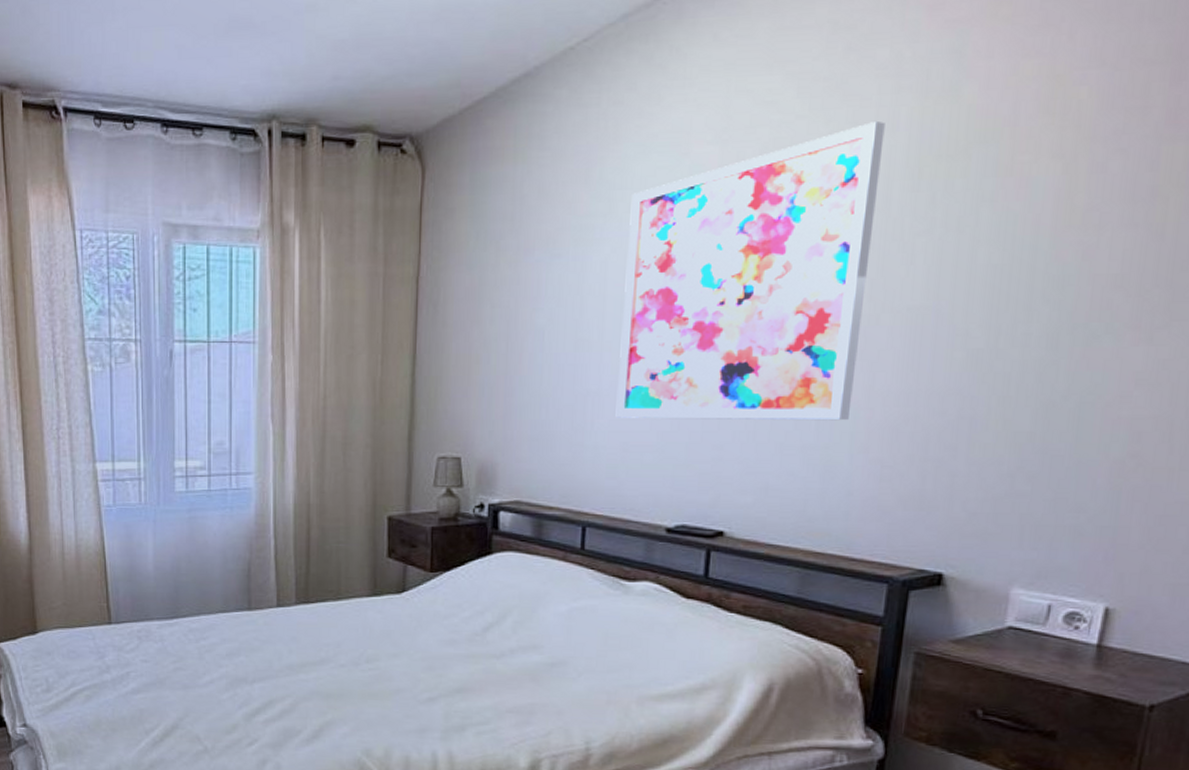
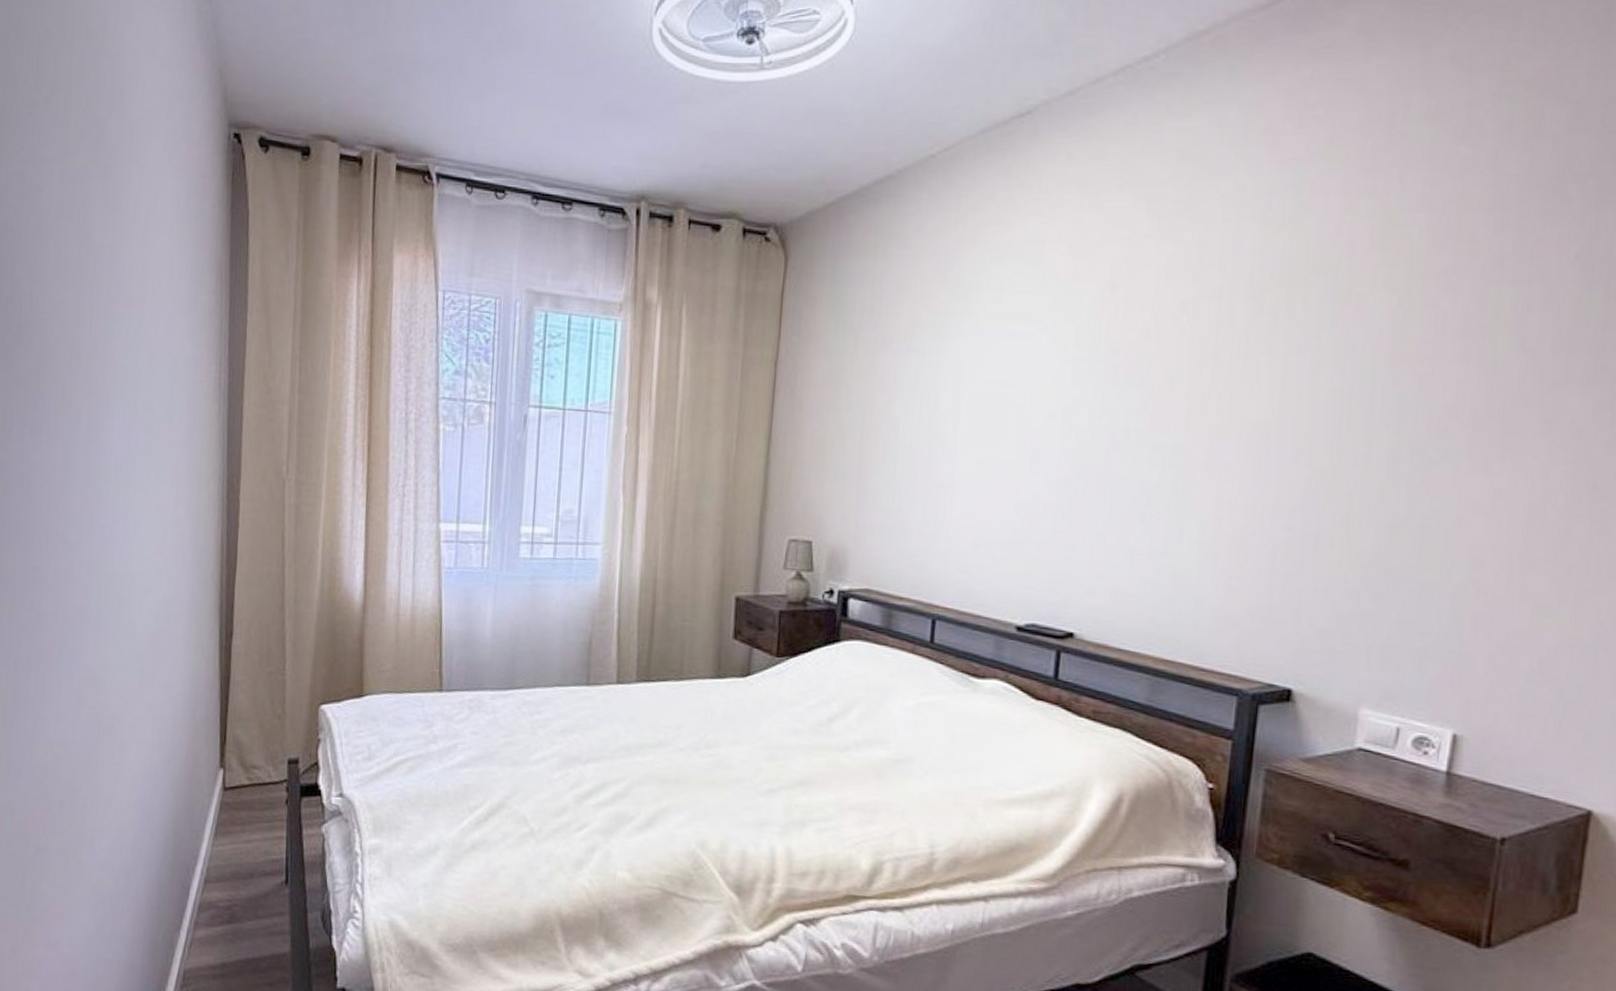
wall art: present [615,120,885,421] -> none [968,244,1230,529]

